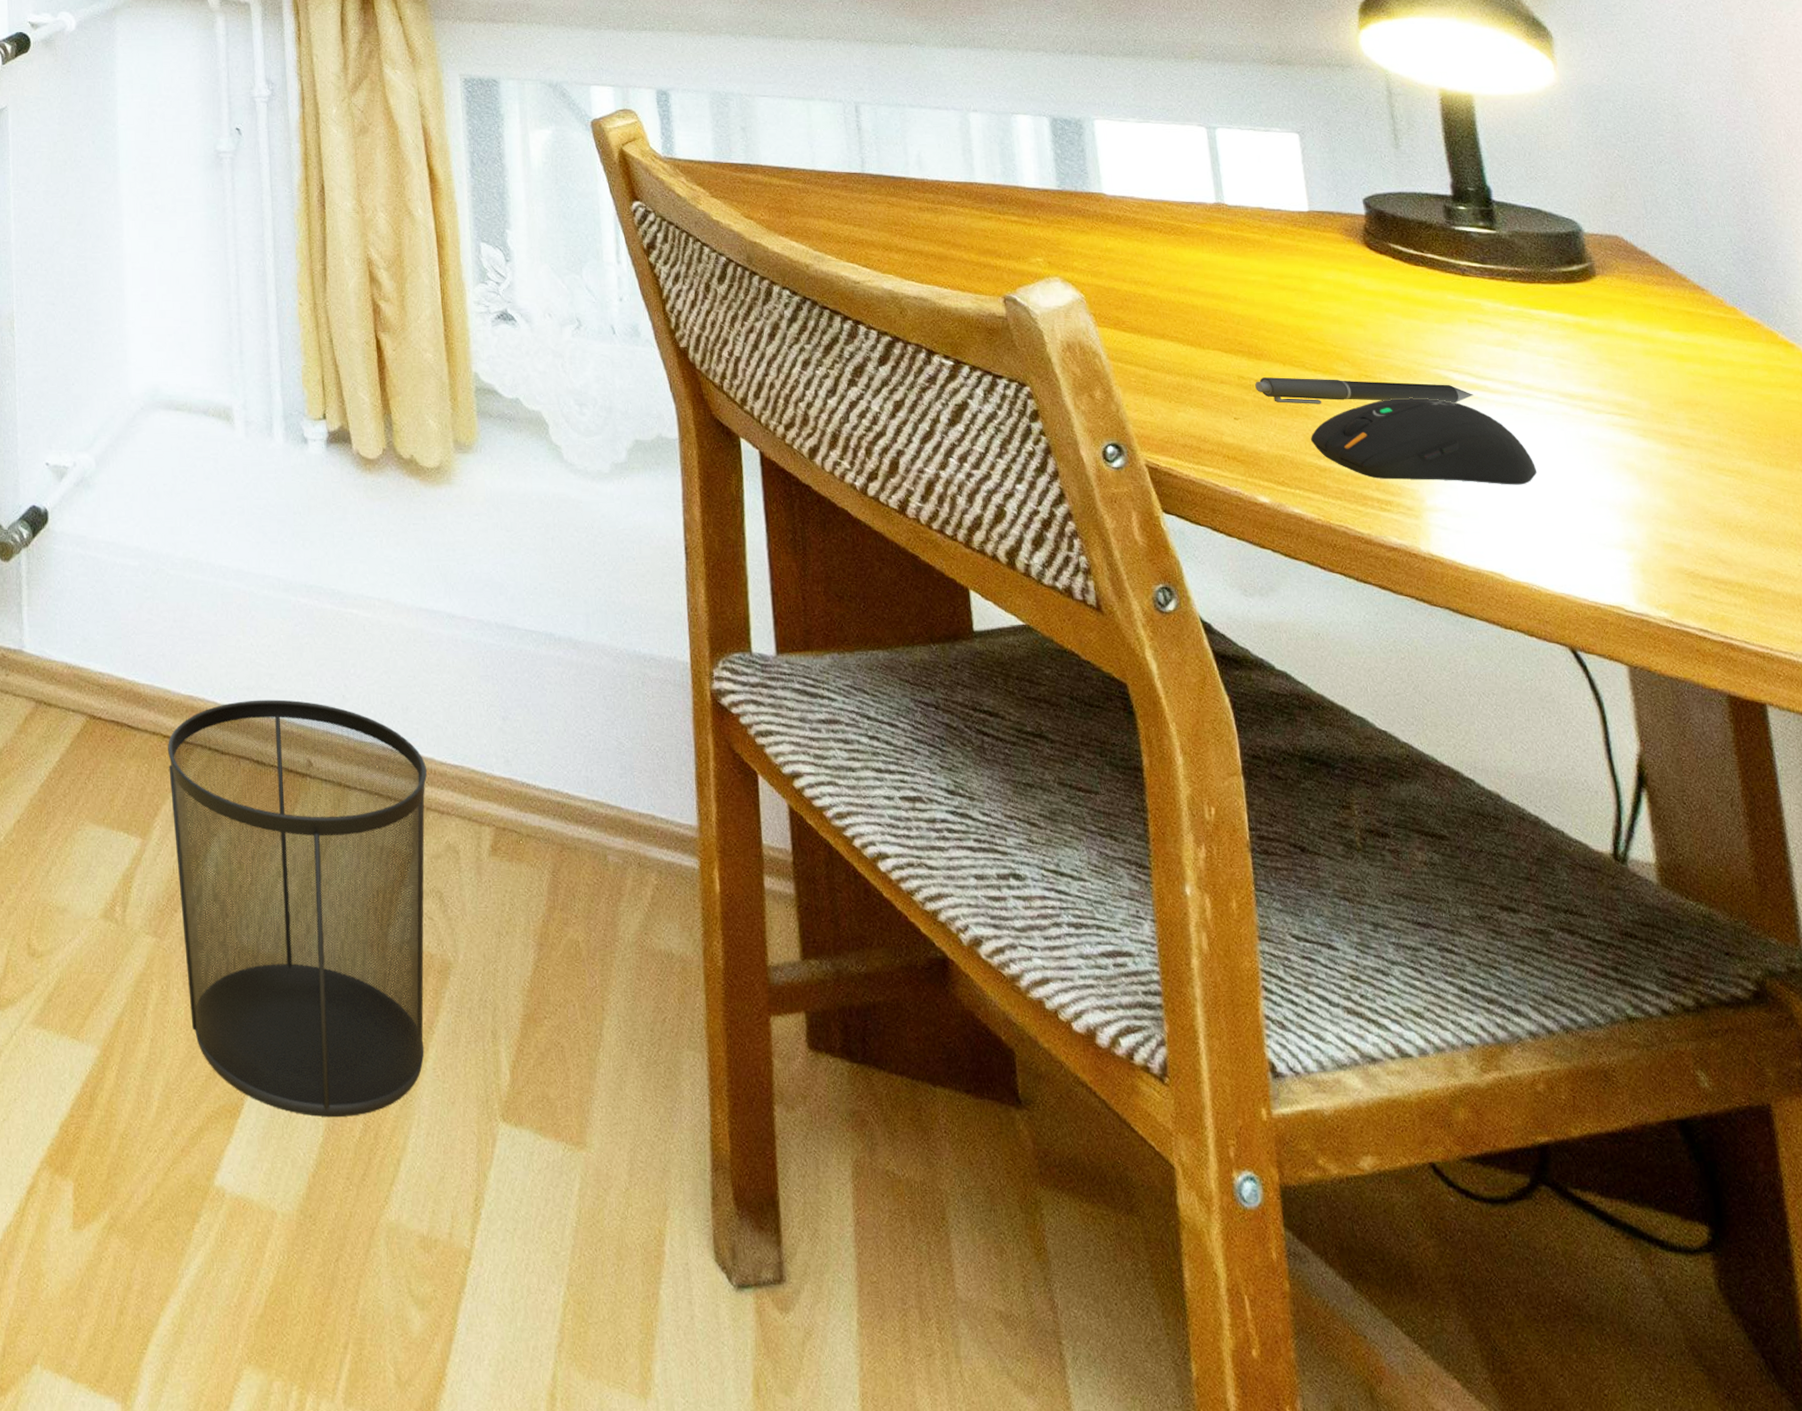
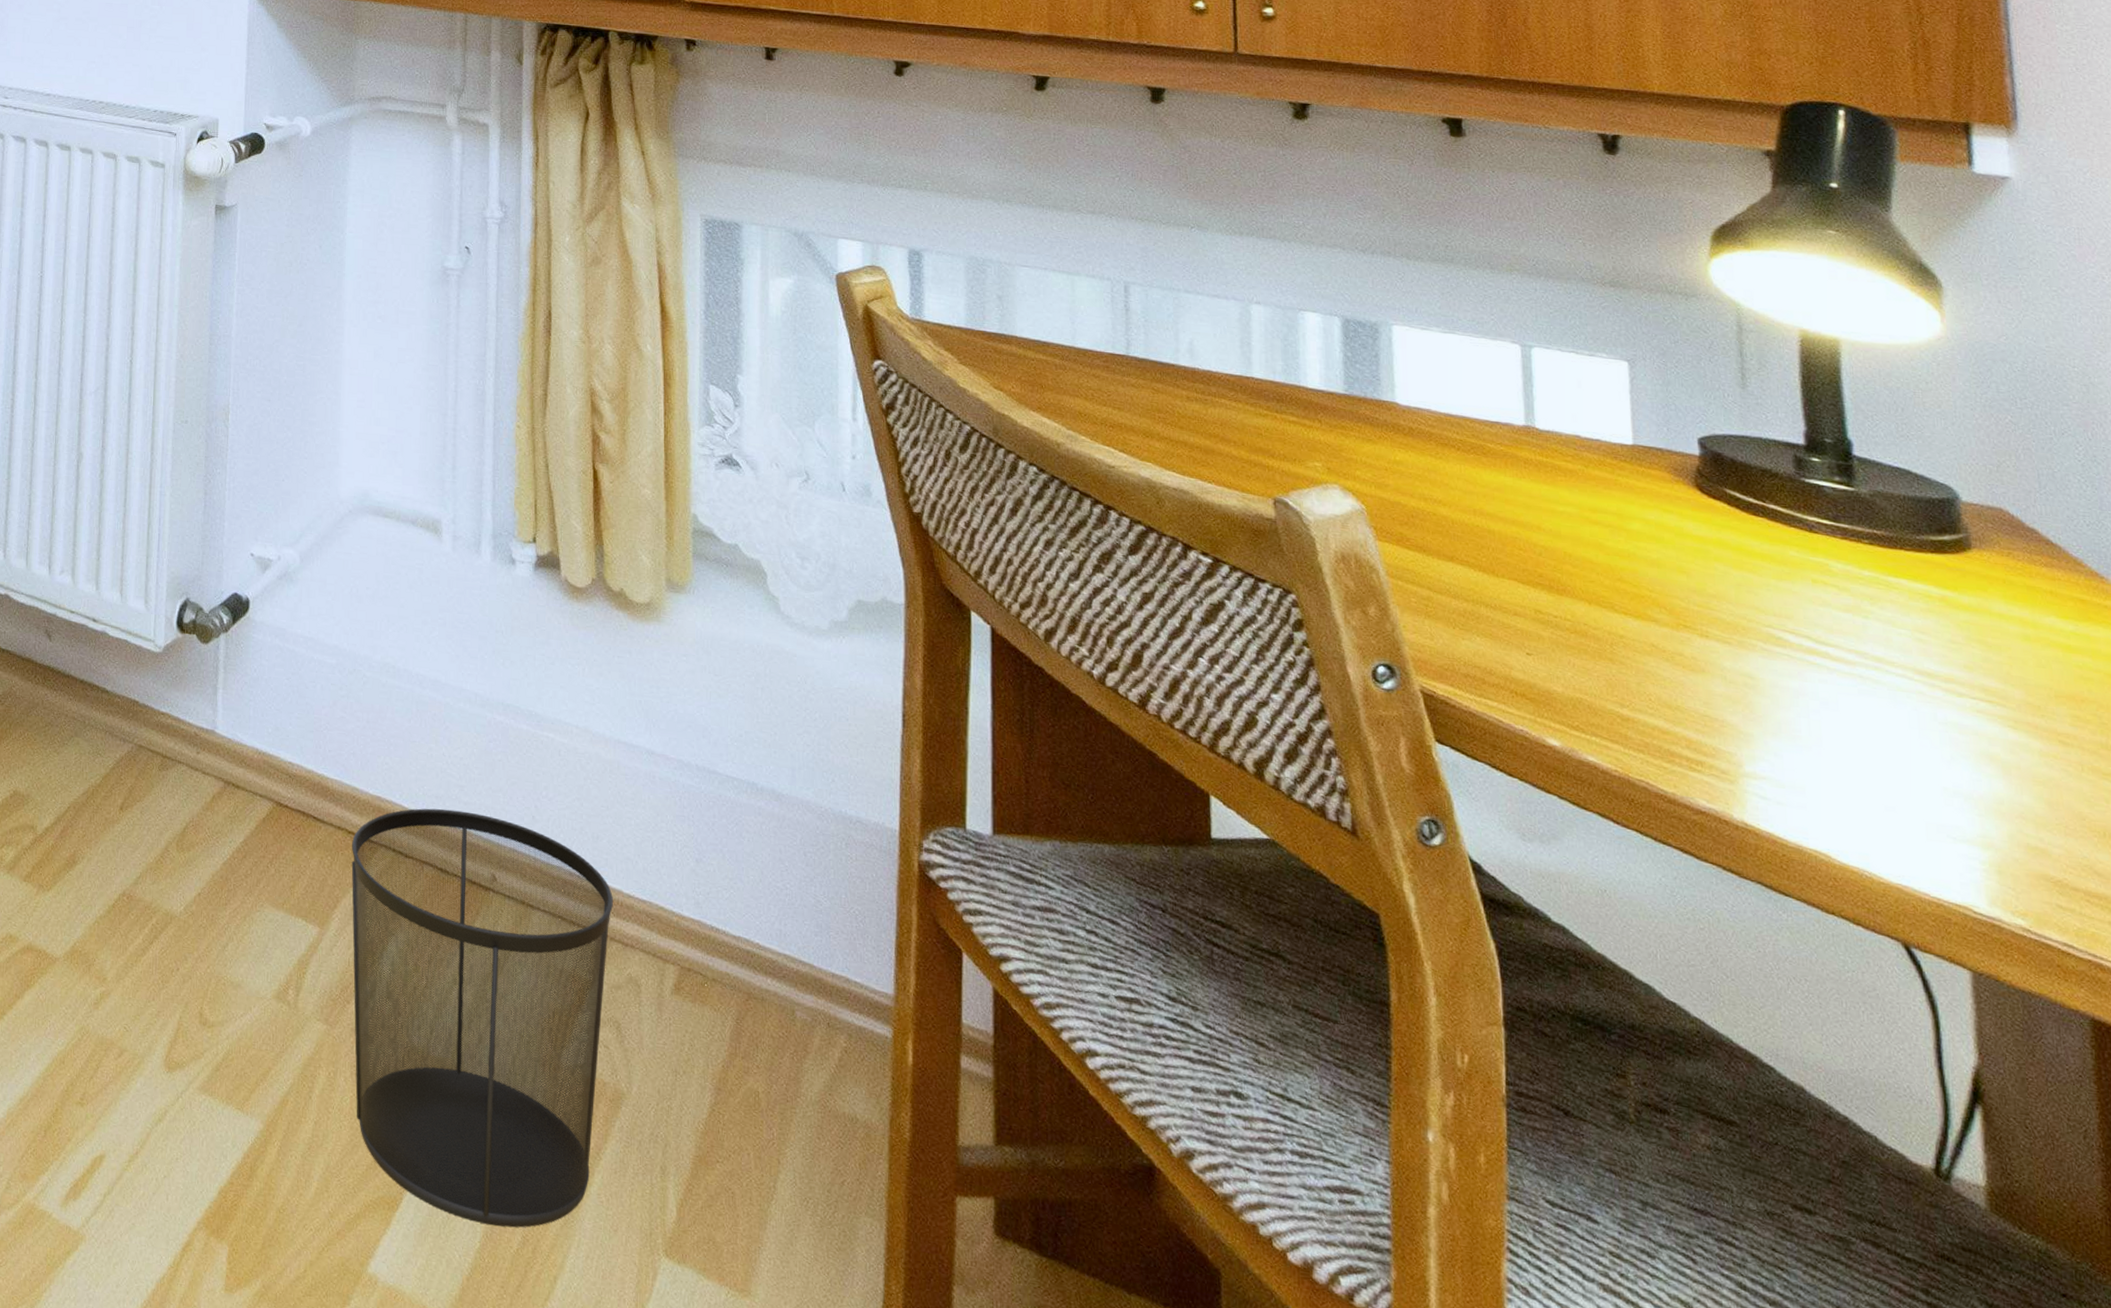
pen: present [1255,377,1474,404] -> none [1554,614,1812,667]
computer mouse: present [1311,397,1538,485] -> none [1614,653,1881,763]

